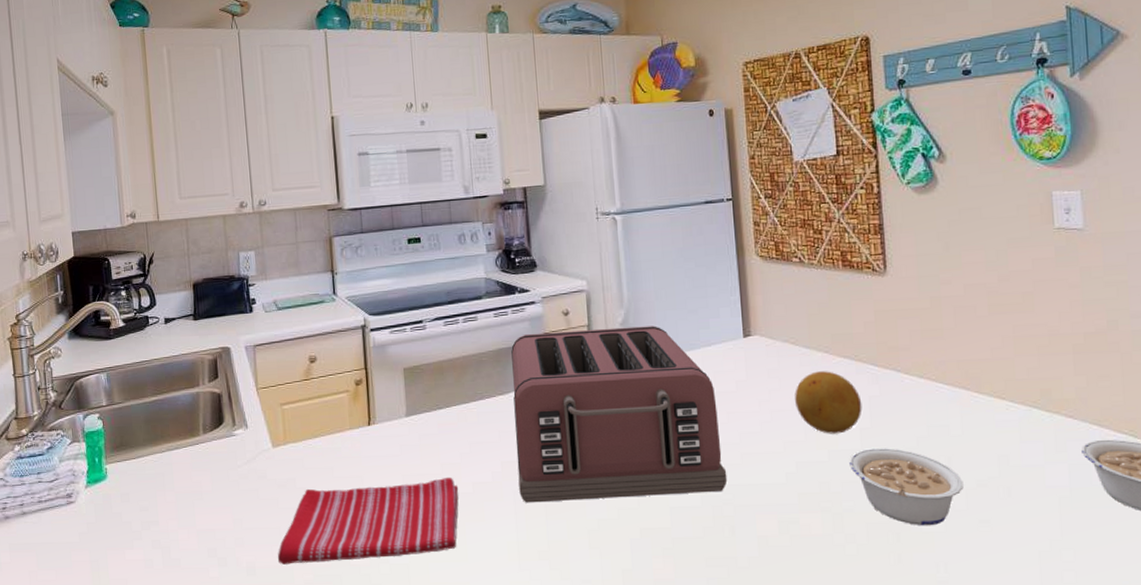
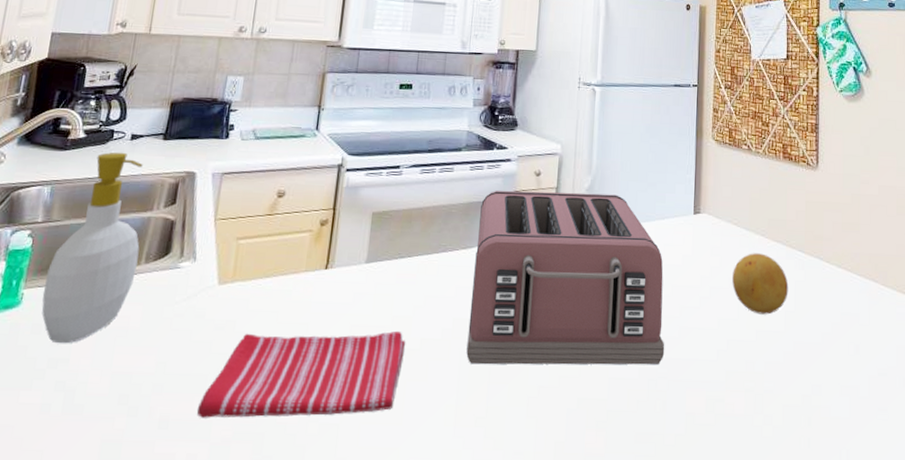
soap bottle: none [122,335,197,509] -> present [42,152,143,344]
legume: present [849,448,964,526] -> none [773,331,867,412]

